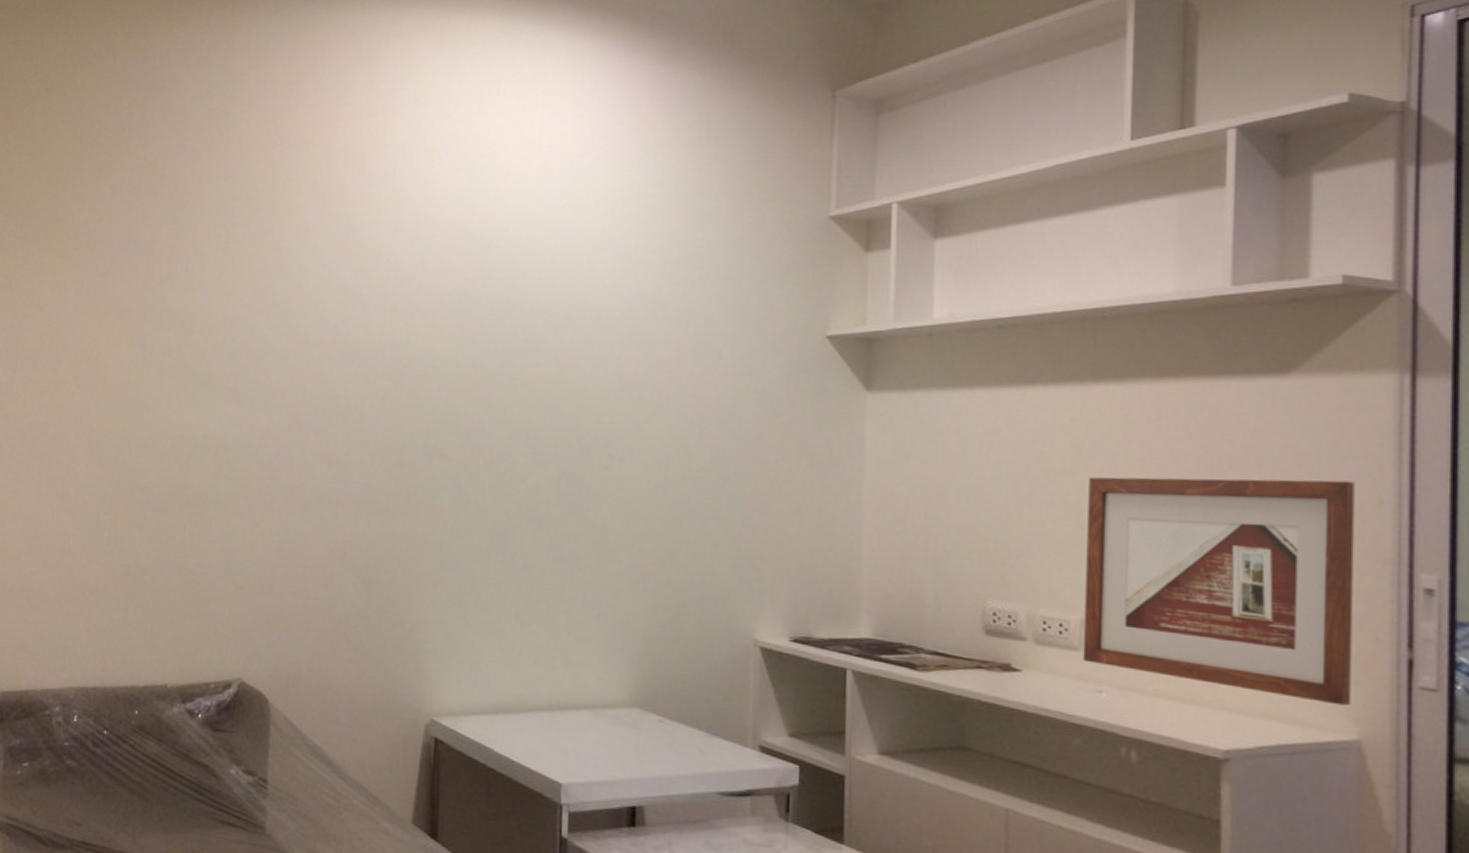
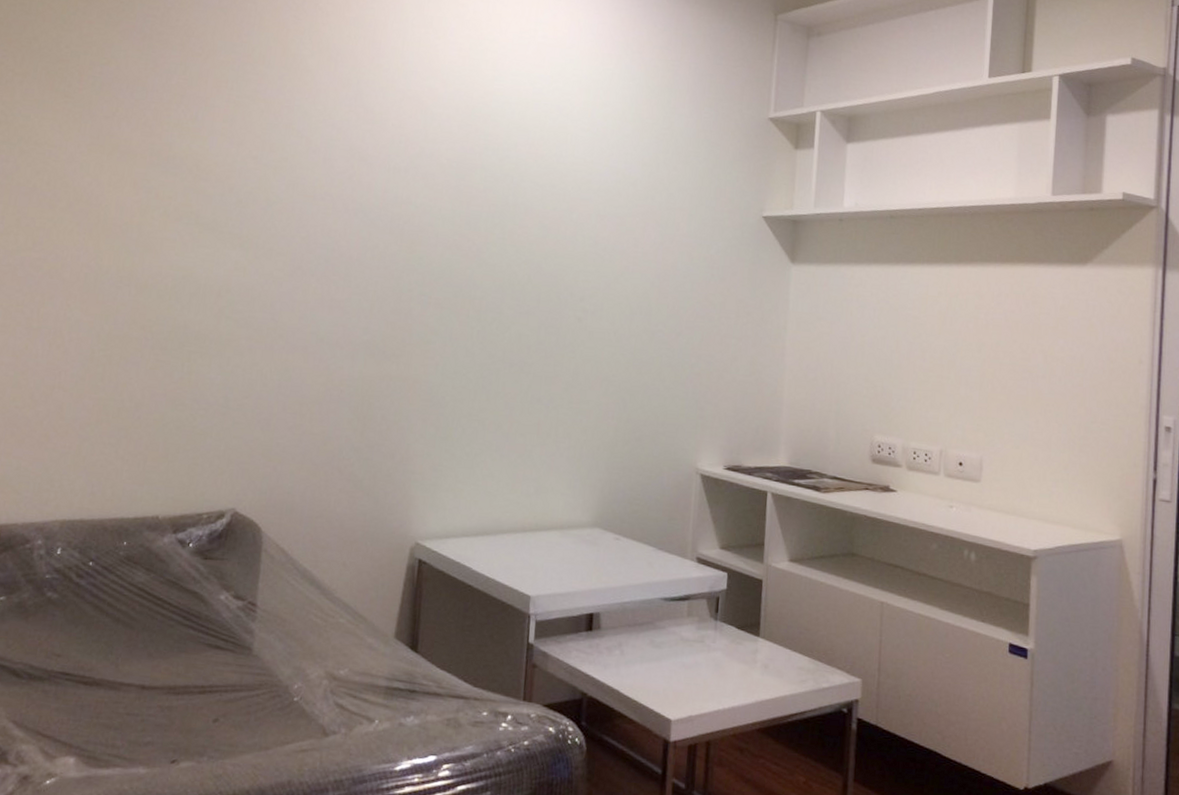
picture frame: present [1083,477,1355,706] -> none [941,338,1125,515]

